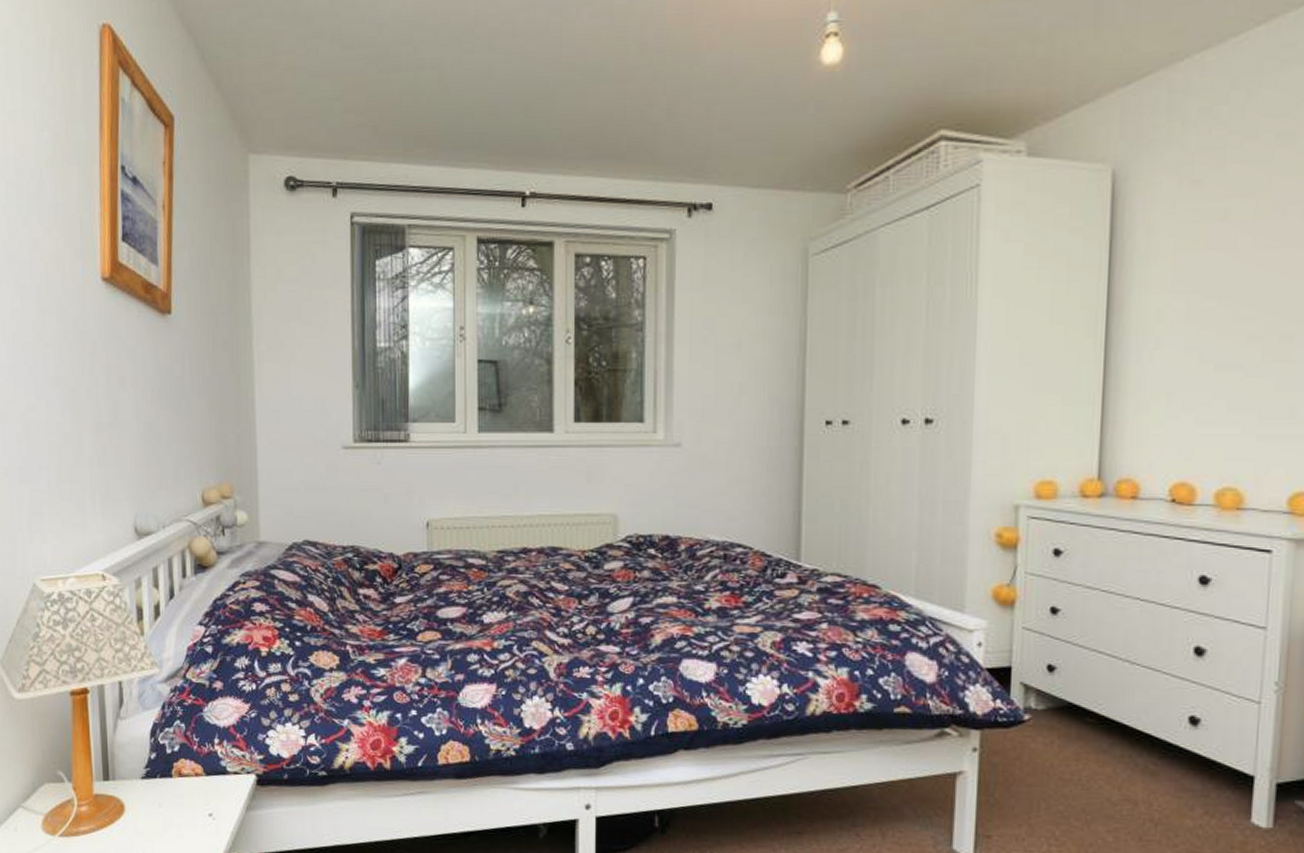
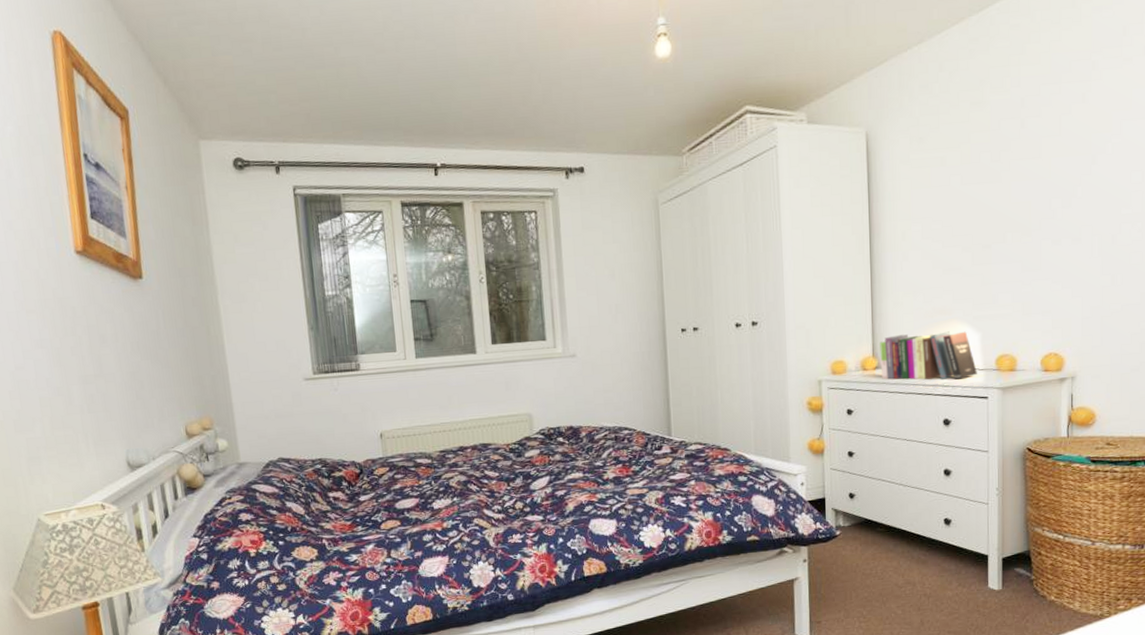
books: none [1109,452,1258,522] -> present [880,331,977,380]

